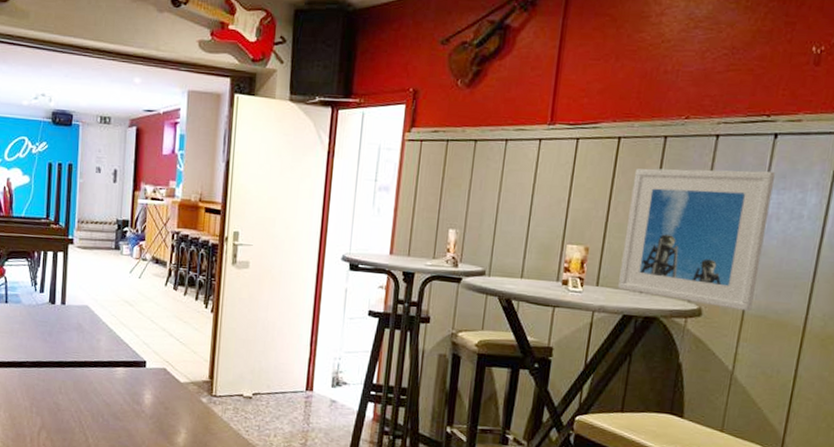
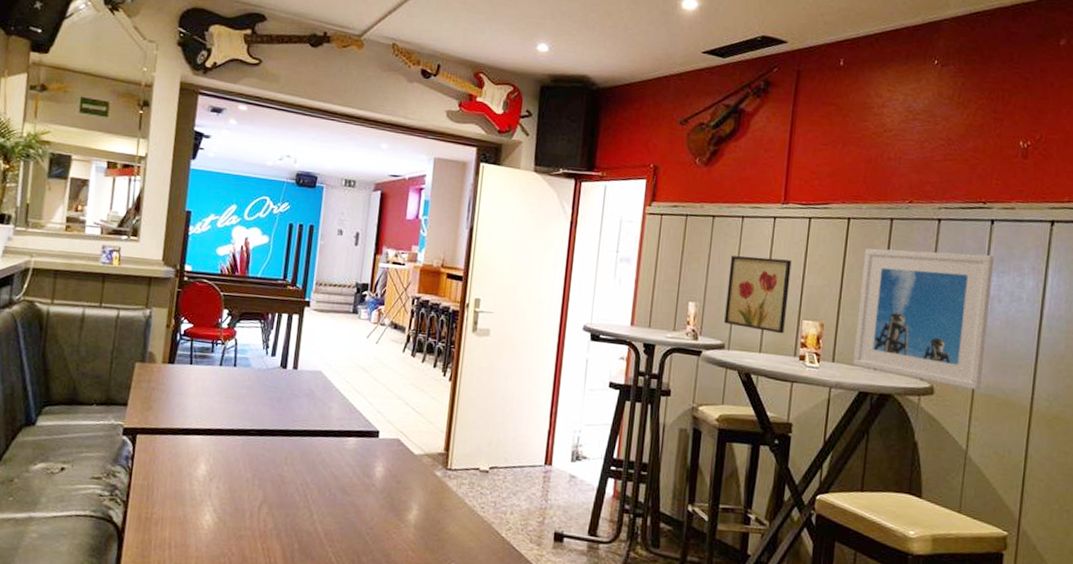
wall art: none [485,180,557,259] -> present [724,256,792,334]

